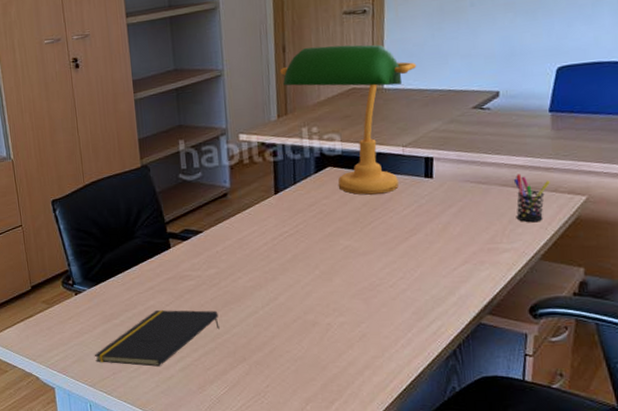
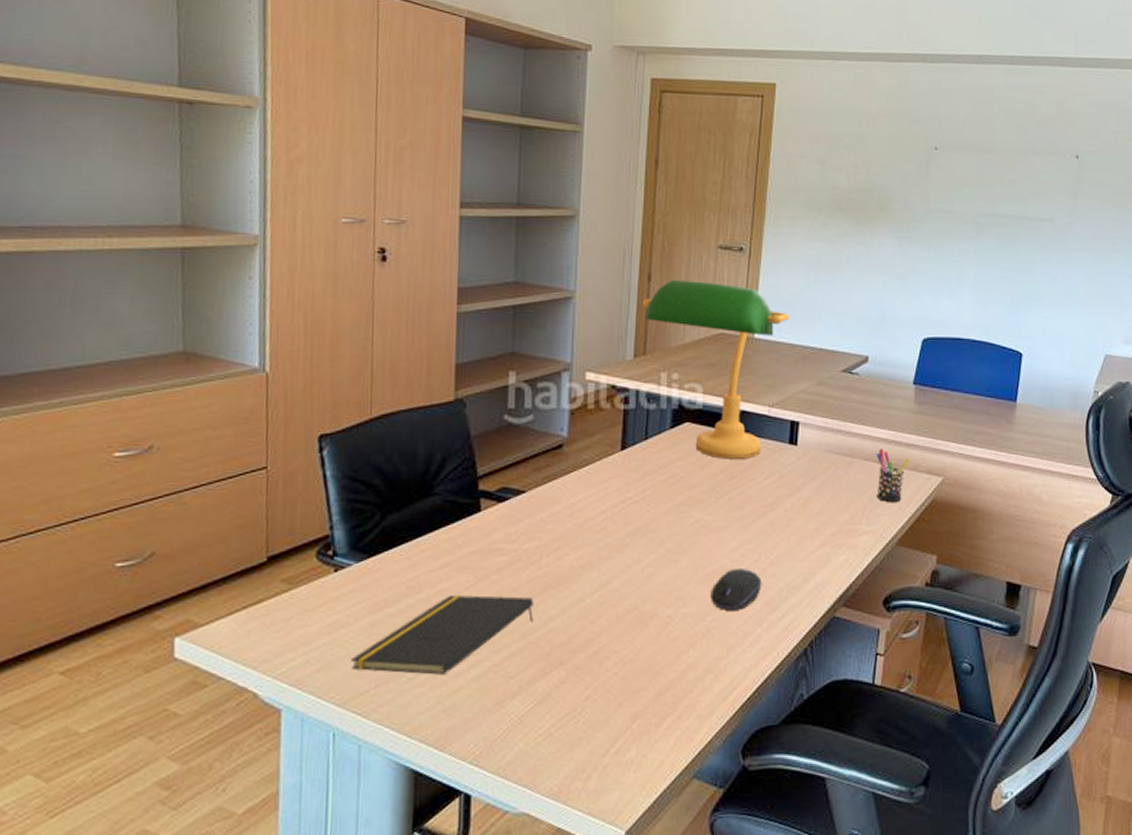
computer mouse: none [363,284,409,319] -> present [710,567,762,610]

